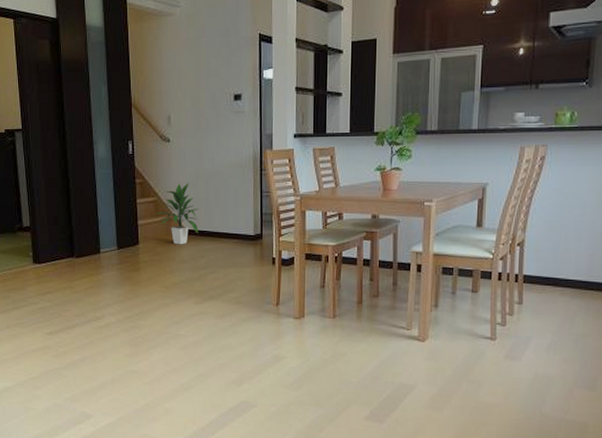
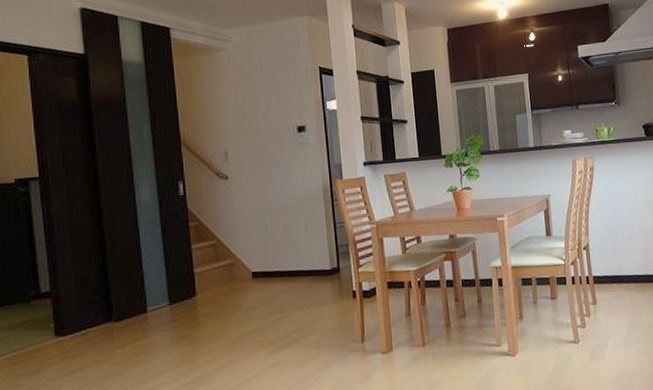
indoor plant: present [156,183,200,245] -> none [216,221,267,291]

